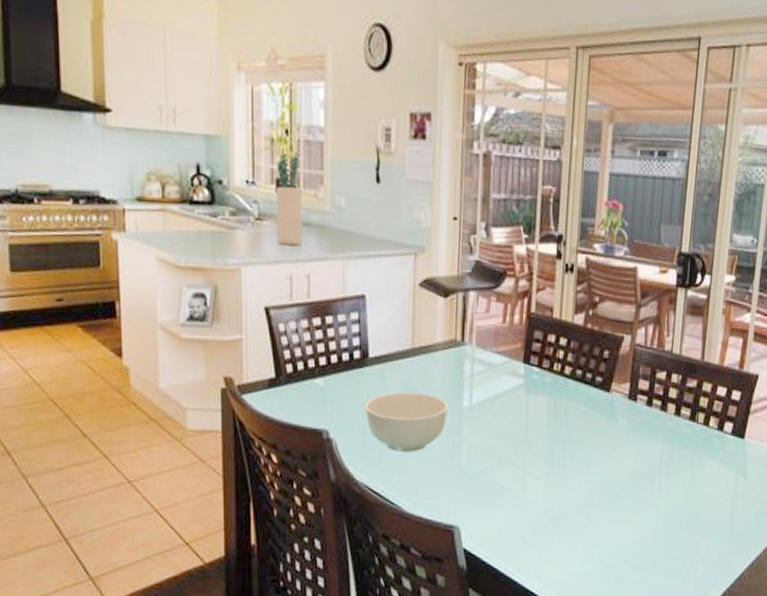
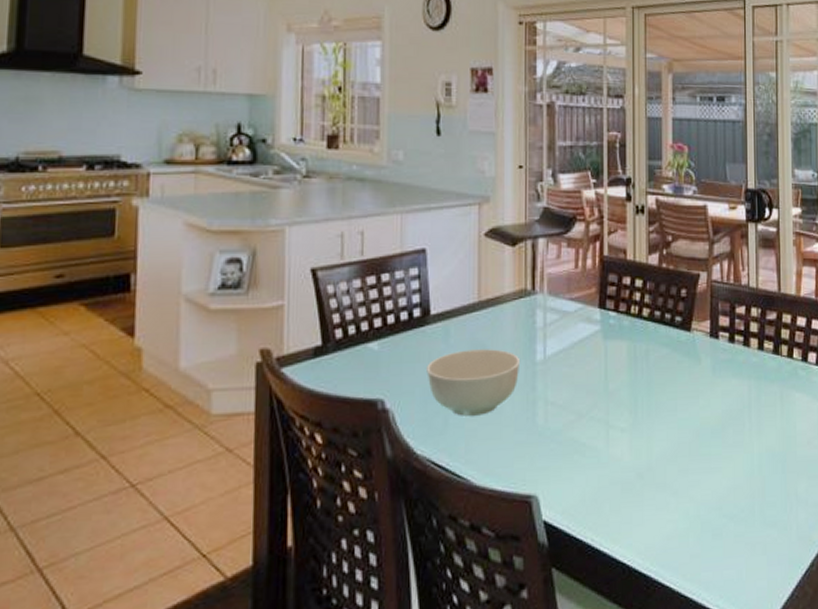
vase: present [276,149,302,247] -> none [326,106,356,203]

